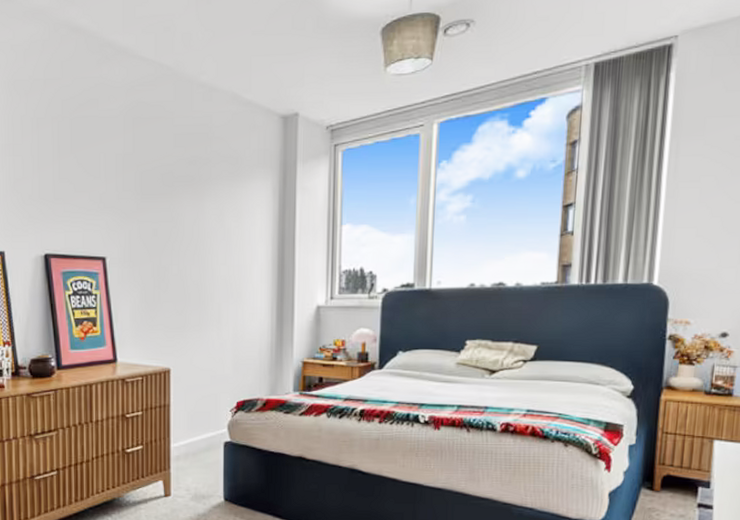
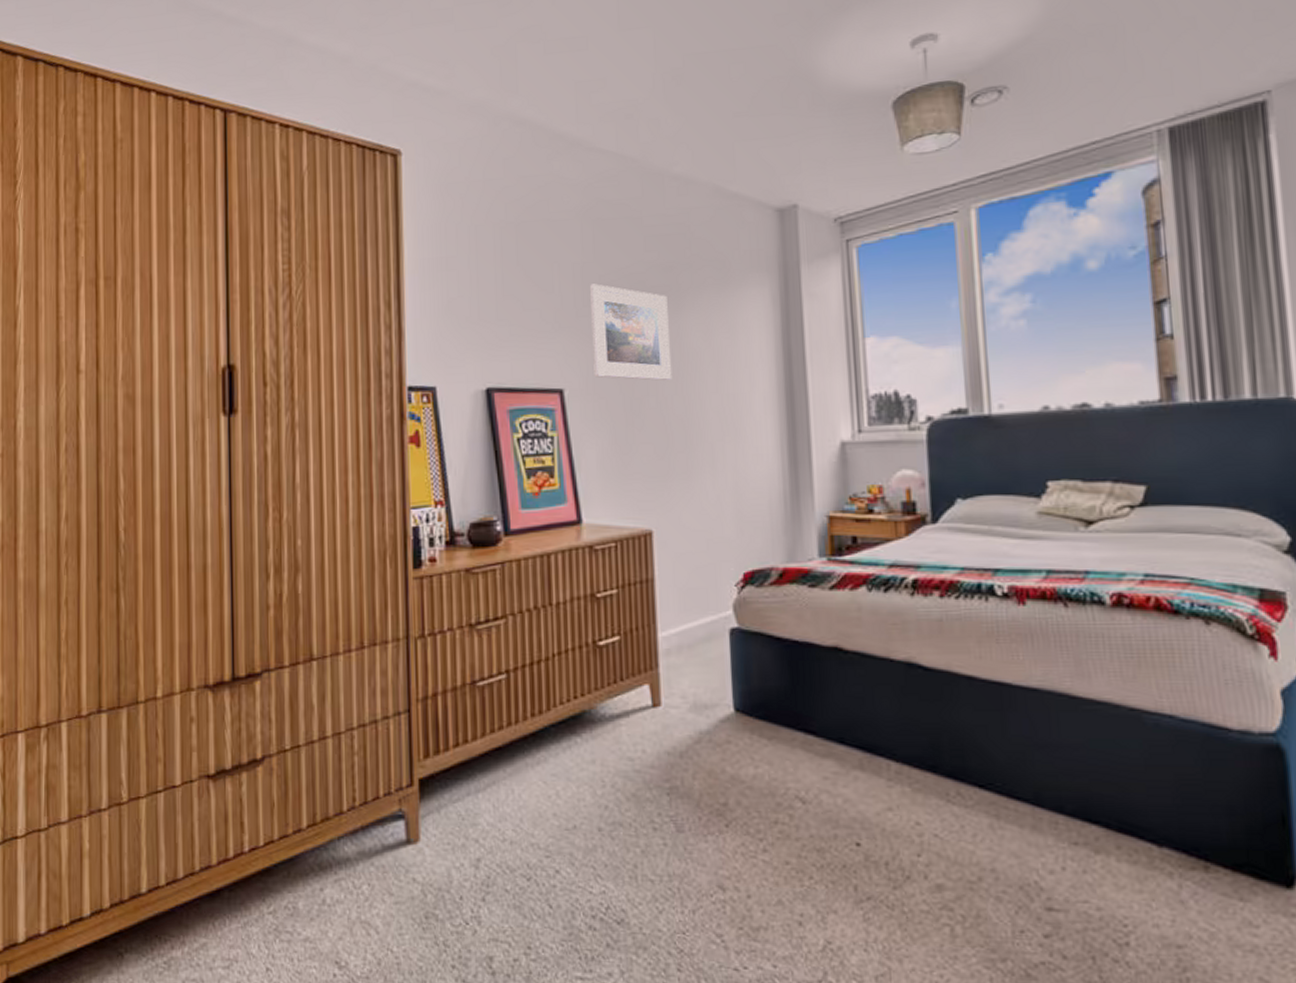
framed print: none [130,172,191,253] -> present [590,284,672,381]

